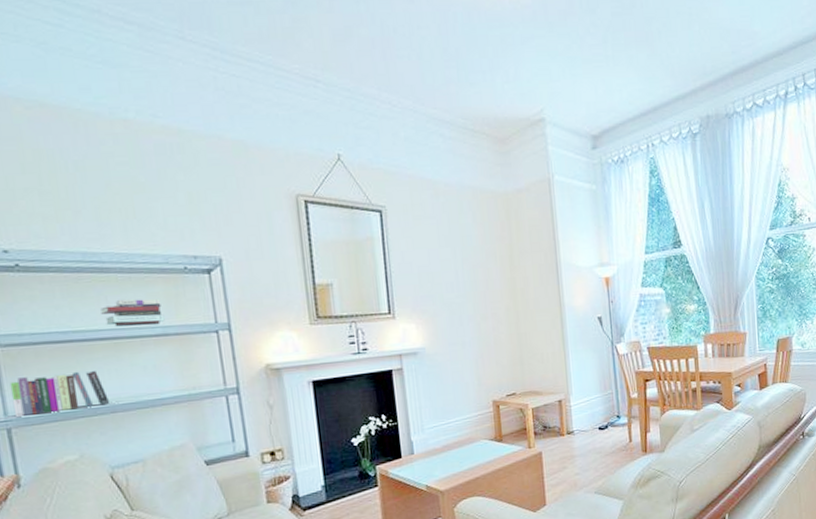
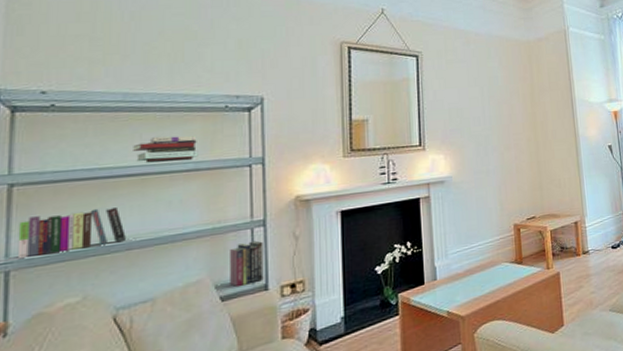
books: none [208,408,244,453] -> present [230,240,264,288]

